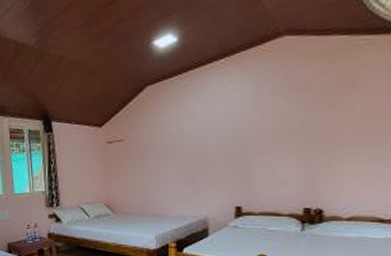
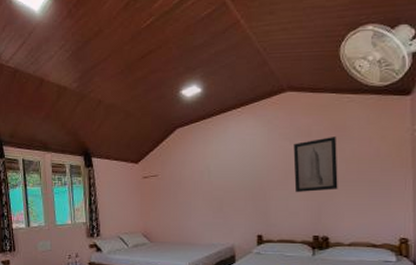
wall art: none [285,90,345,159] -> present [293,137,338,193]

